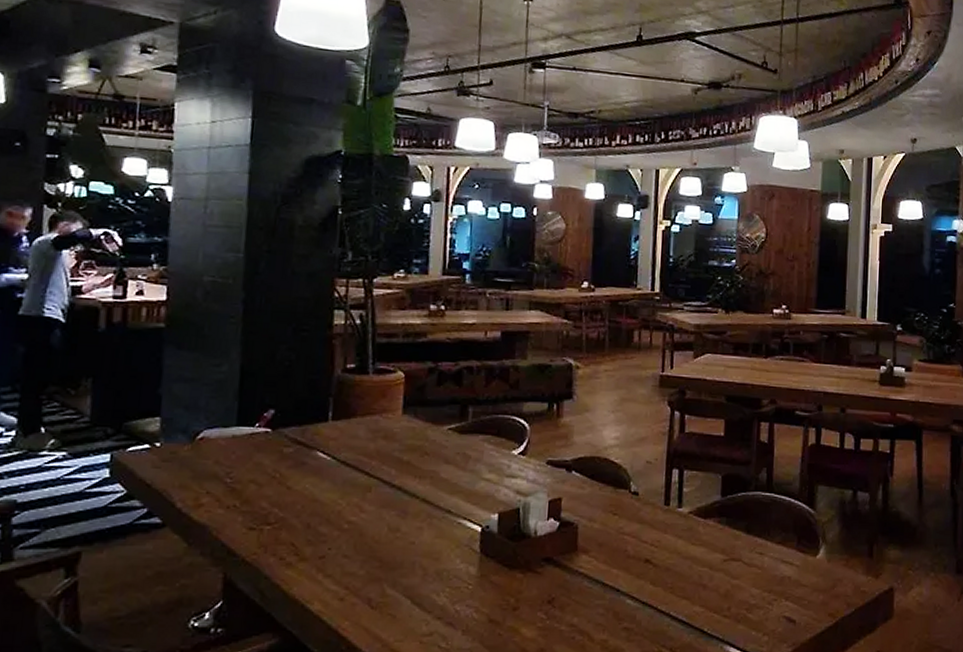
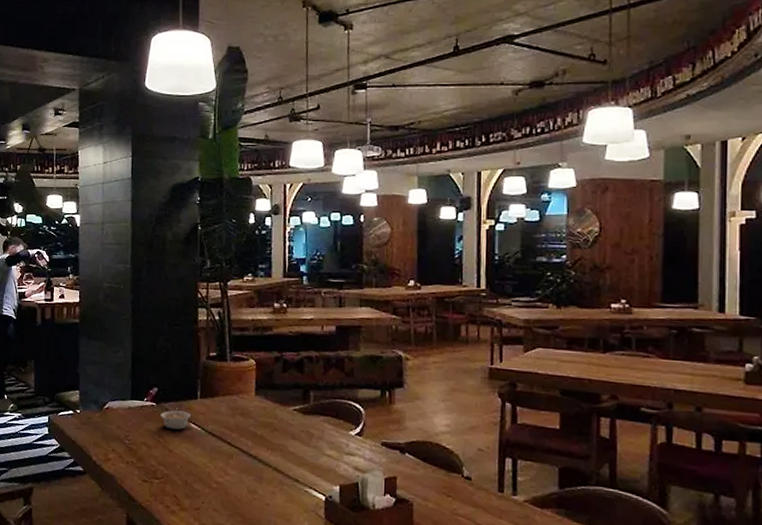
legume: none [277,432,318,462] -> present [161,407,191,430]

